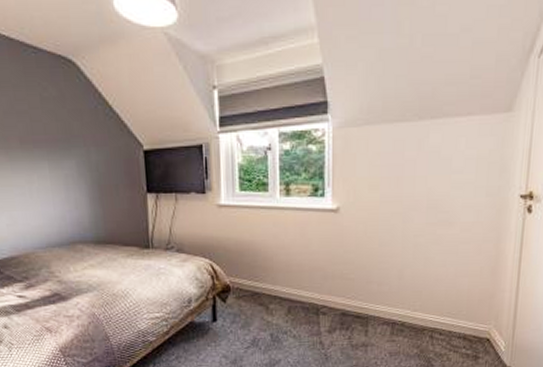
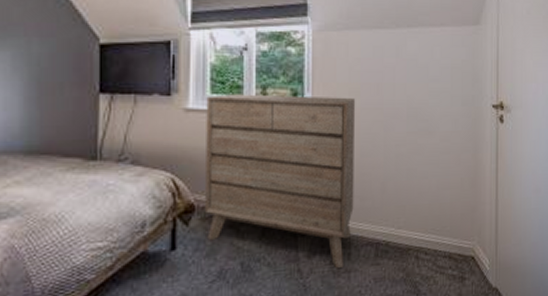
dresser: none [236,190,375,342] -> present [206,94,356,268]

